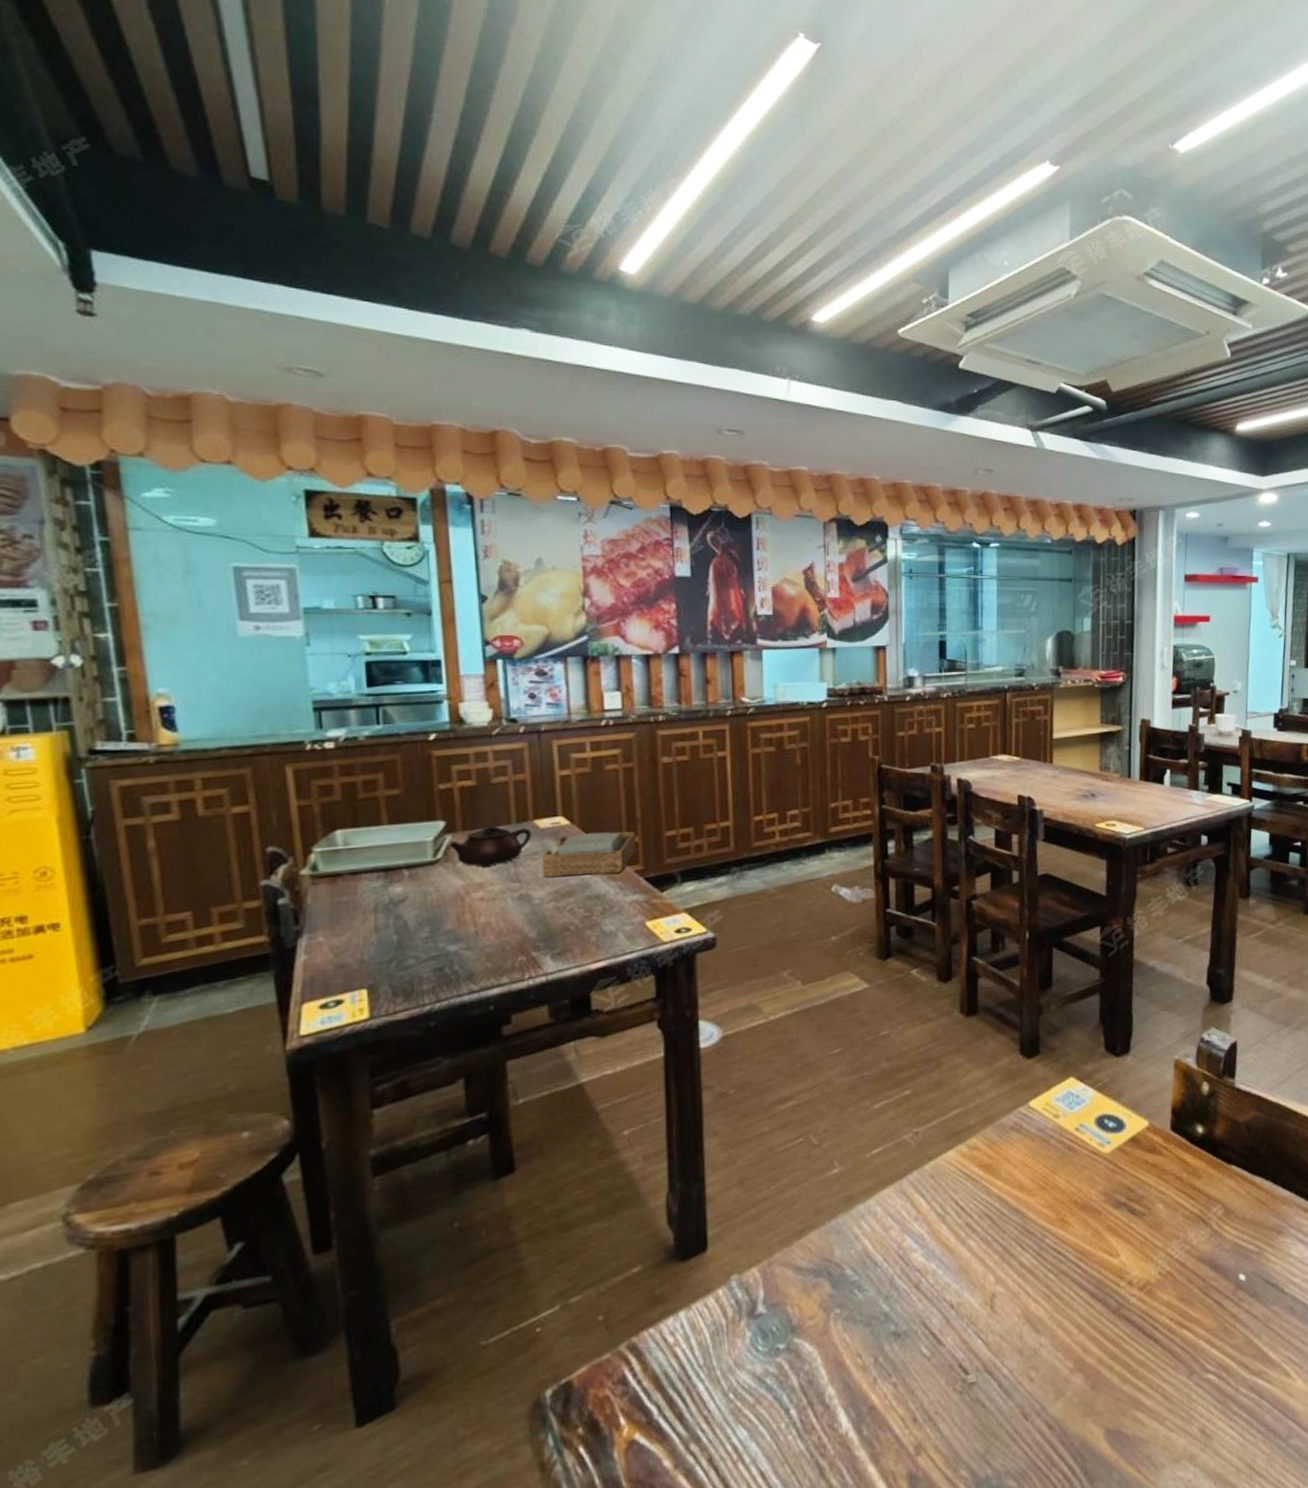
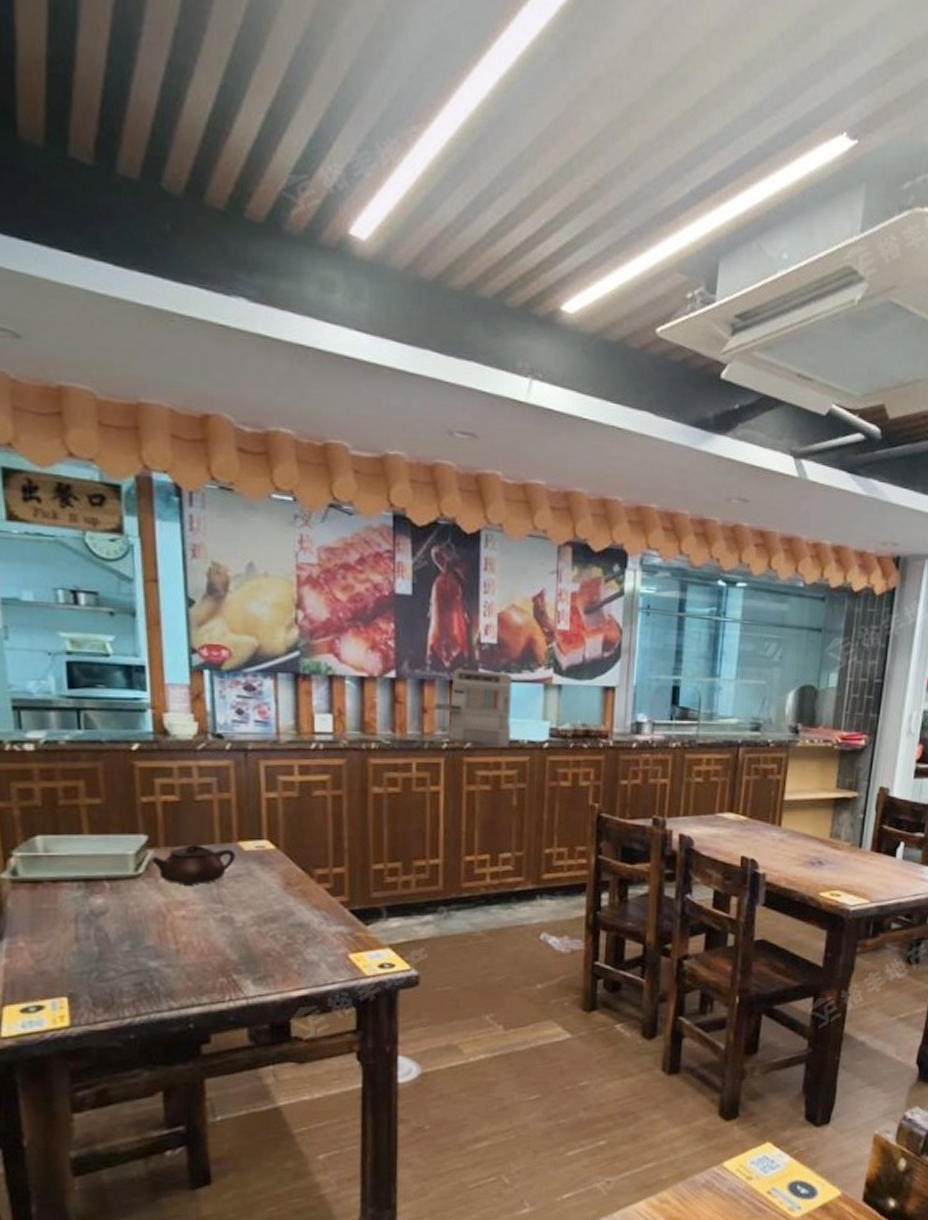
napkin holder: present [541,831,637,878] -> none [245,859,343,904]
cash register: none [715,640,790,710] -> present [433,669,512,747]

